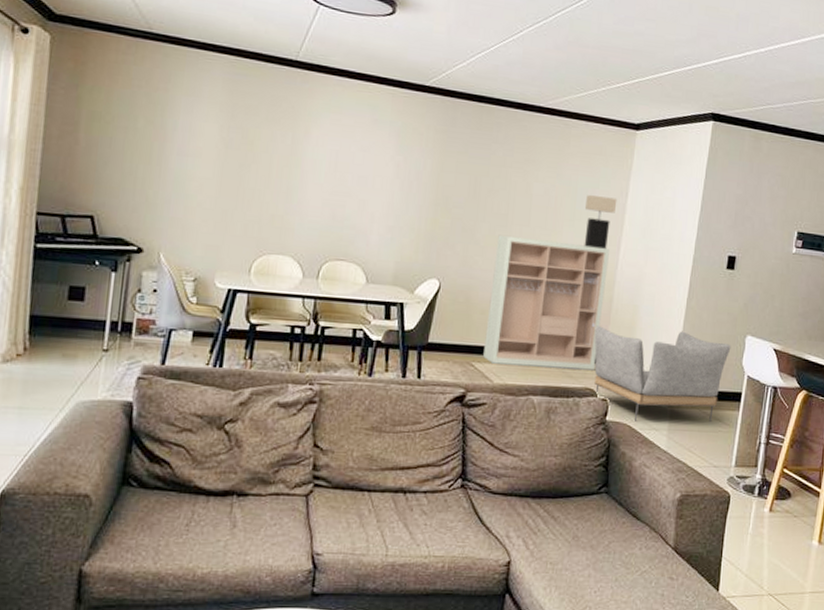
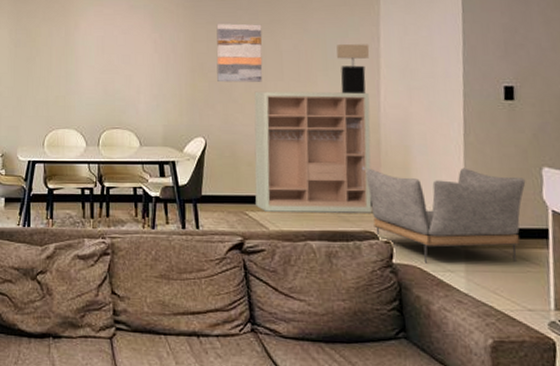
wall art: none [461,155,516,225] -> present [216,23,263,83]

